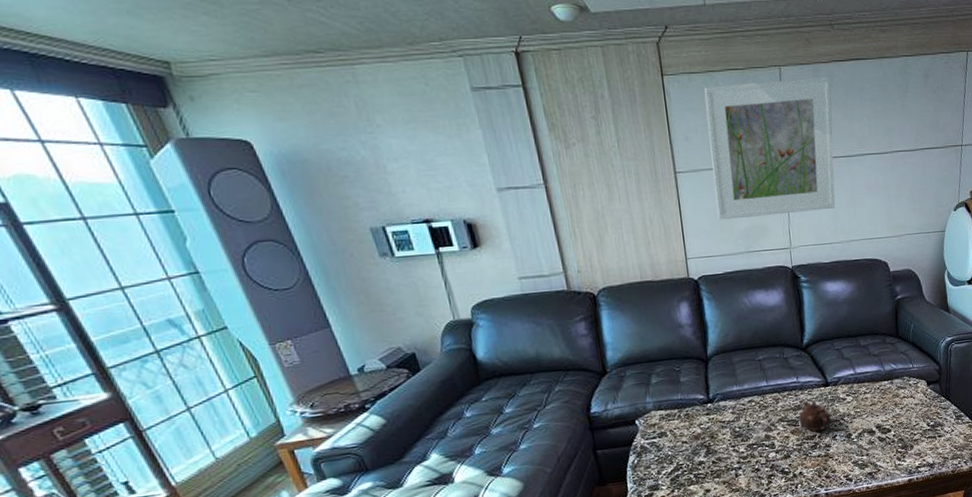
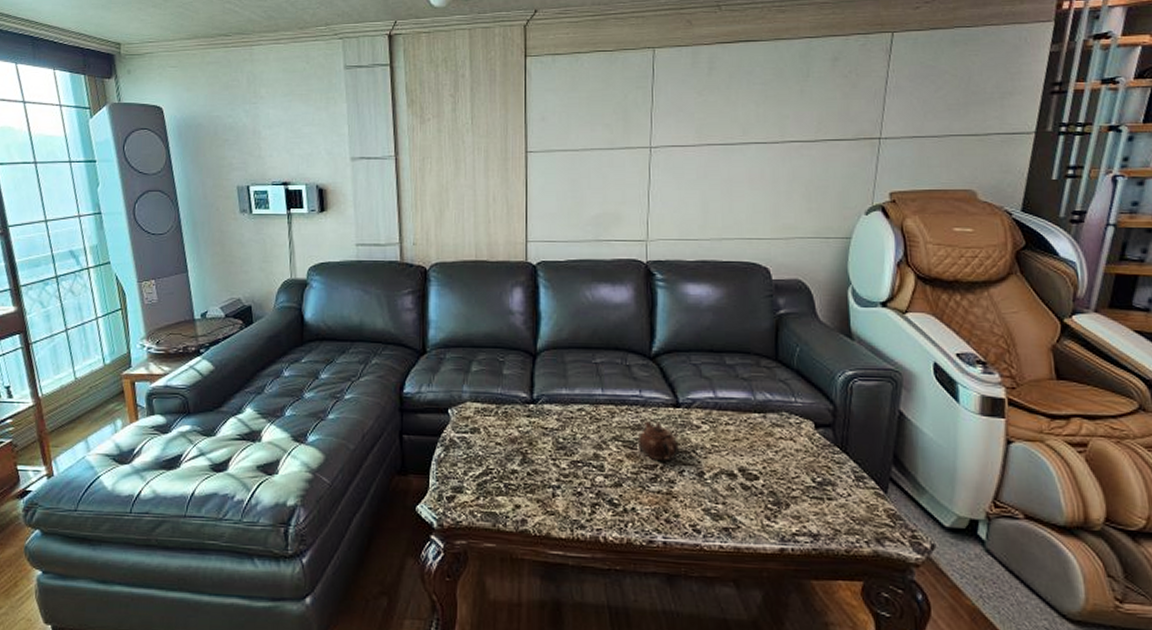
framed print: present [703,76,836,221] -> none [566,58,712,204]

